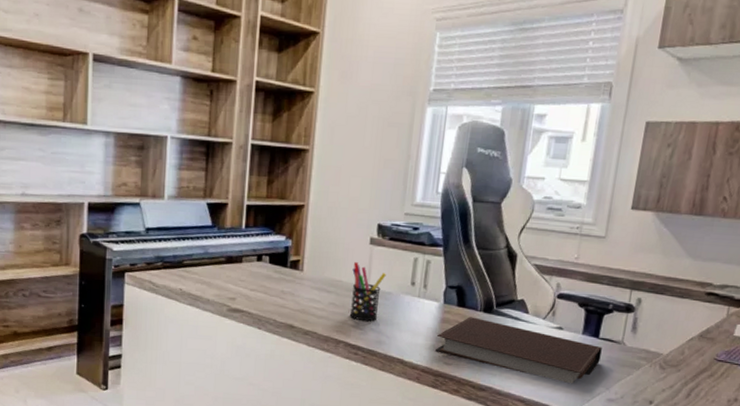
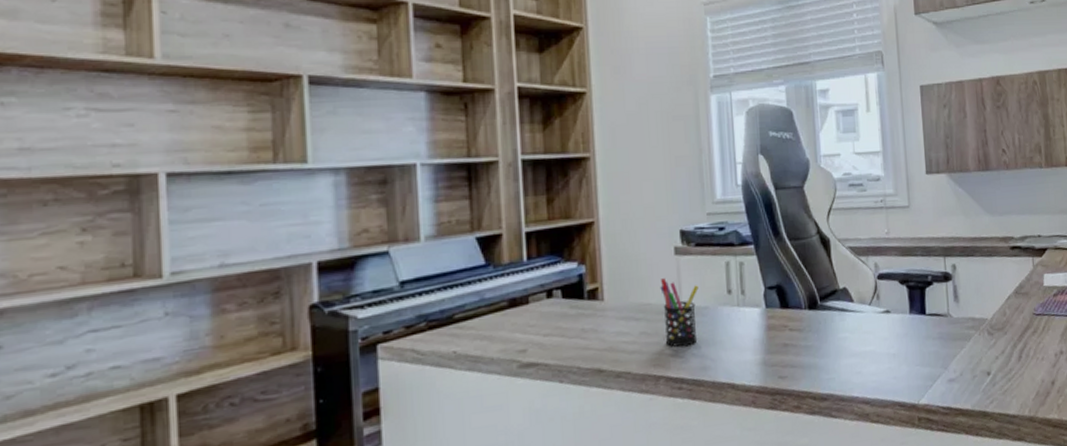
notebook: present [434,317,602,384] -> none [766,317,932,372]

